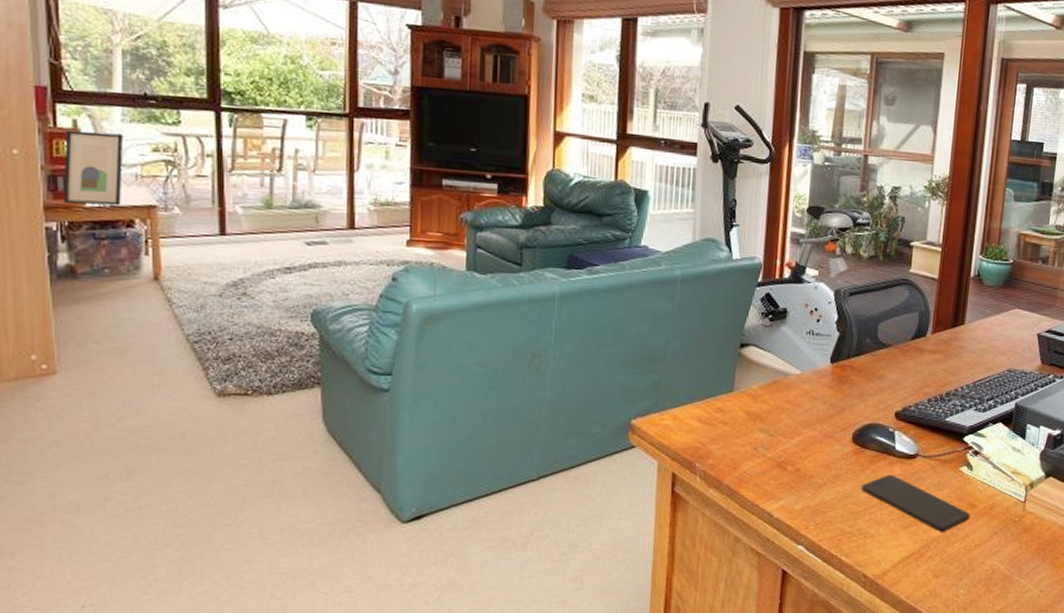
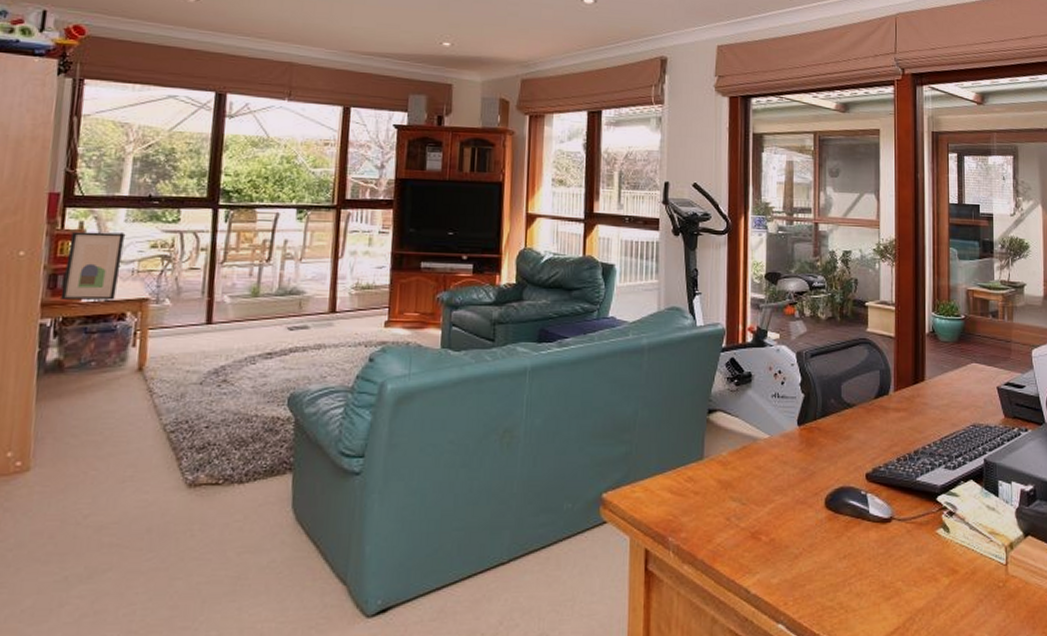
smartphone: present [861,474,970,532] -> none [838,540,952,602]

